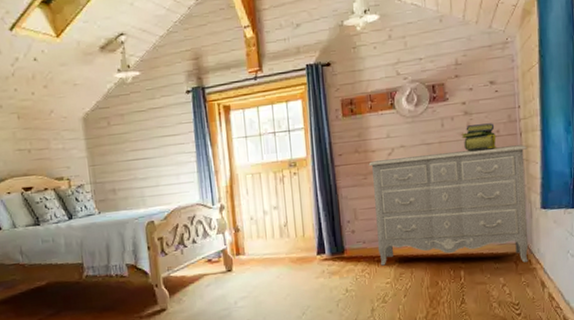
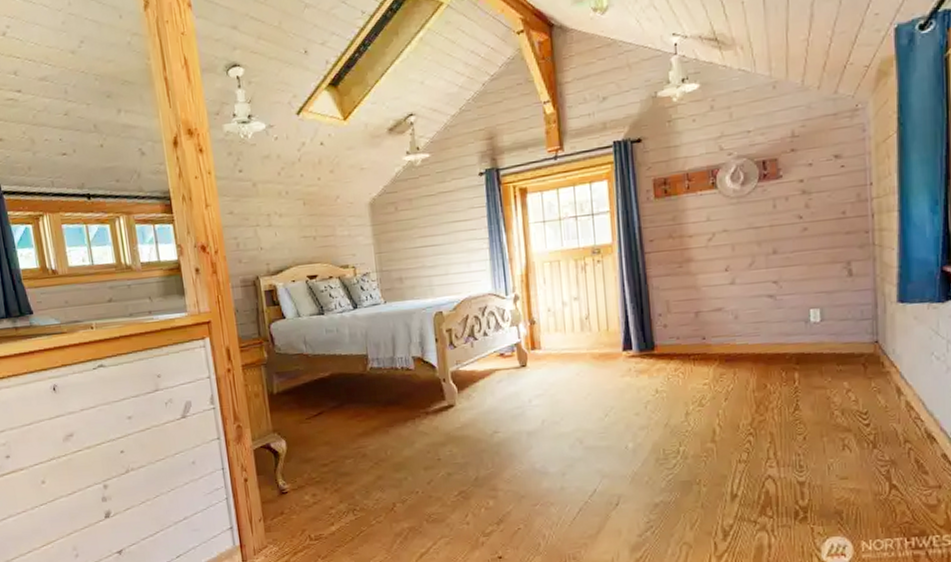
dresser: present [368,144,529,266] -> none [684,228,881,365]
stack of books: present [461,123,497,152] -> none [797,203,843,237]

